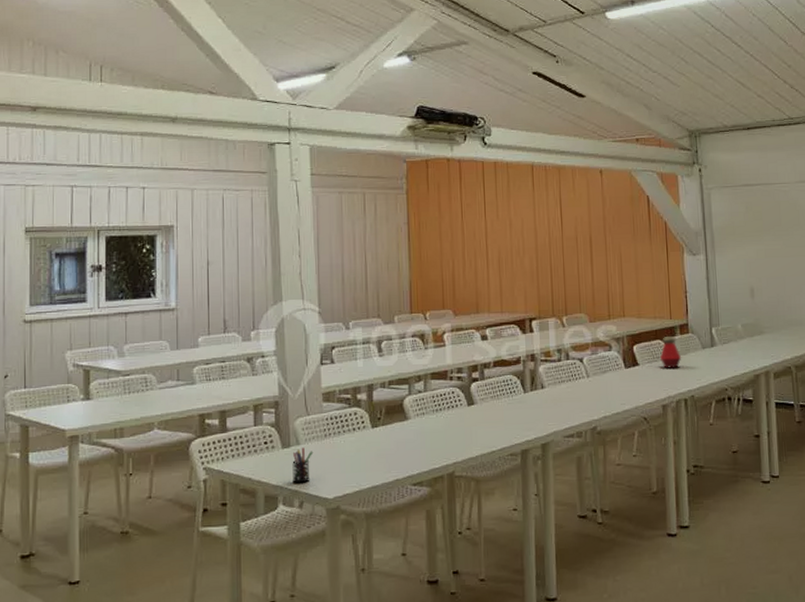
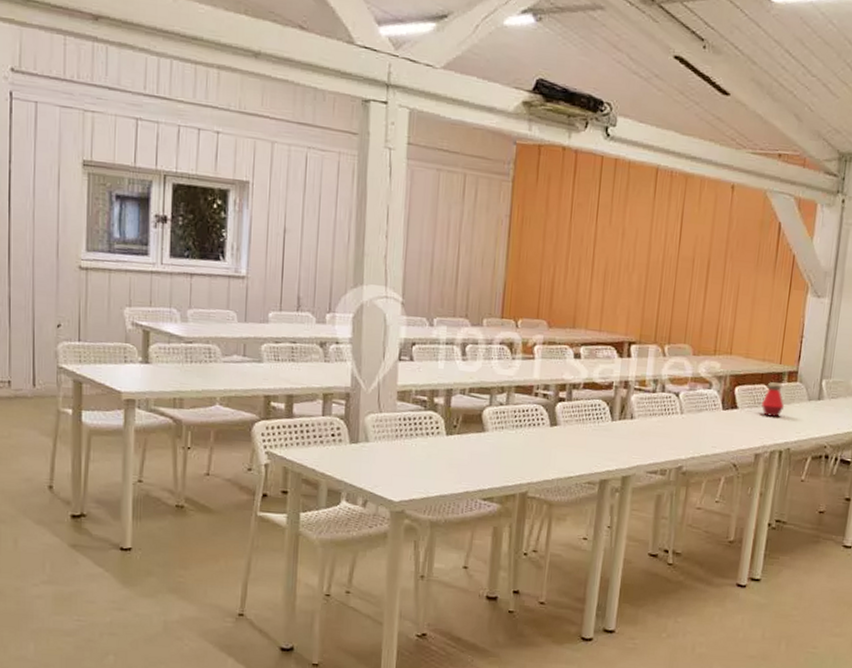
pen holder: present [292,447,314,483] -> none [358,445,383,482]

